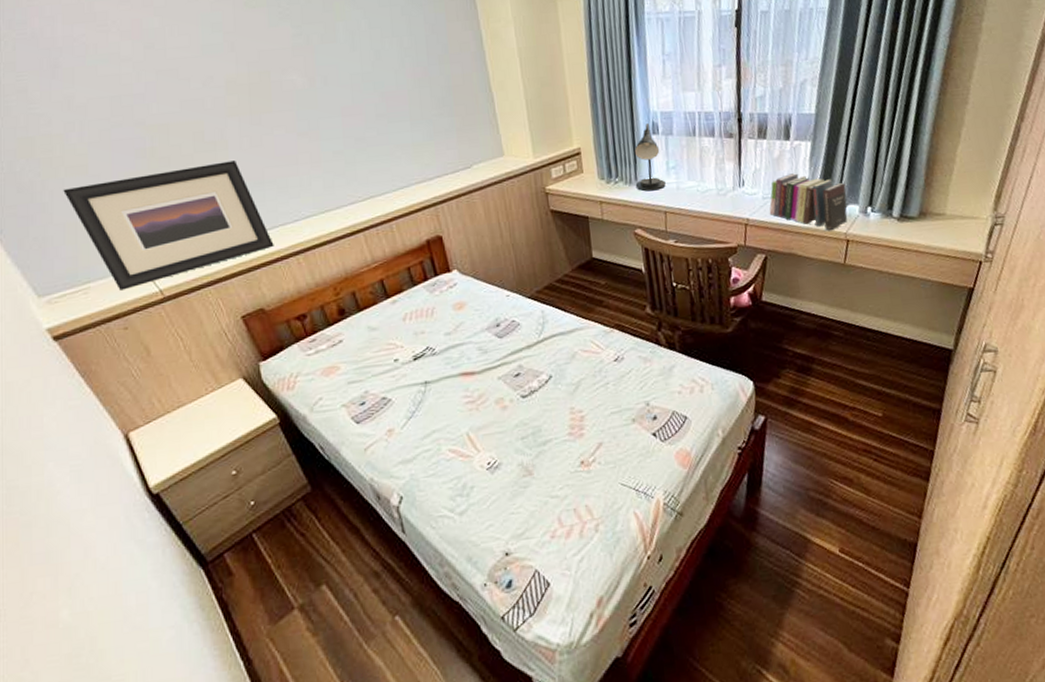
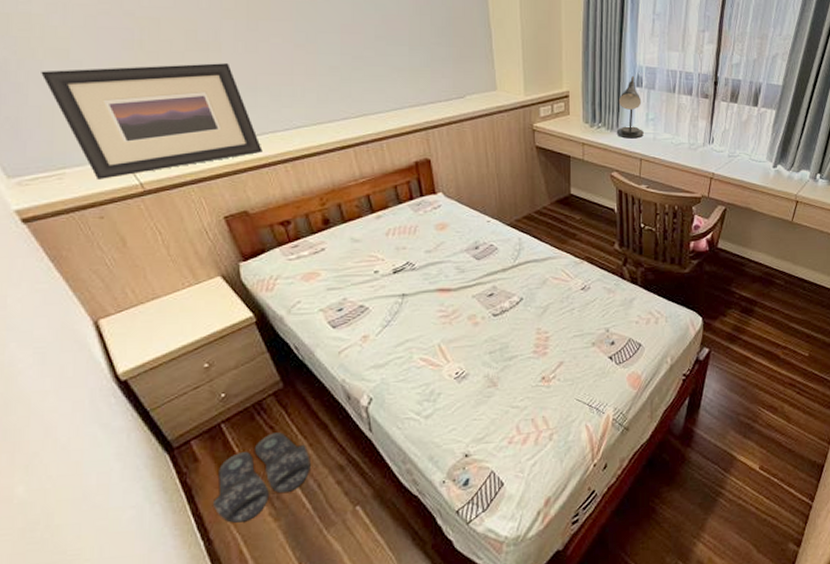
slippers: none [250,539,345,640] -> present [213,432,311,523]
books: present [769,173,848,230] -> none [732,137,801,190]

